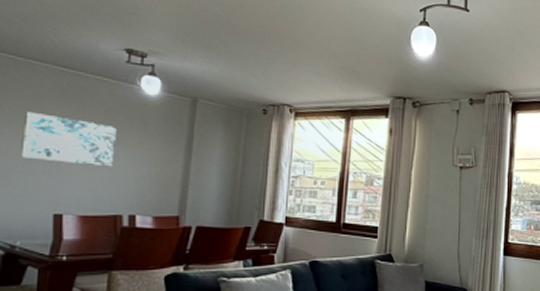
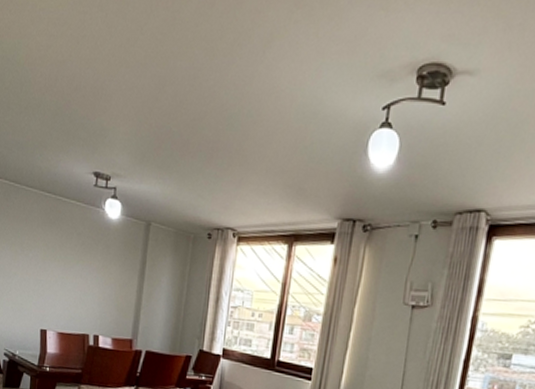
wall art: present [21,111,117,167] -> none [19,235,86,289]

